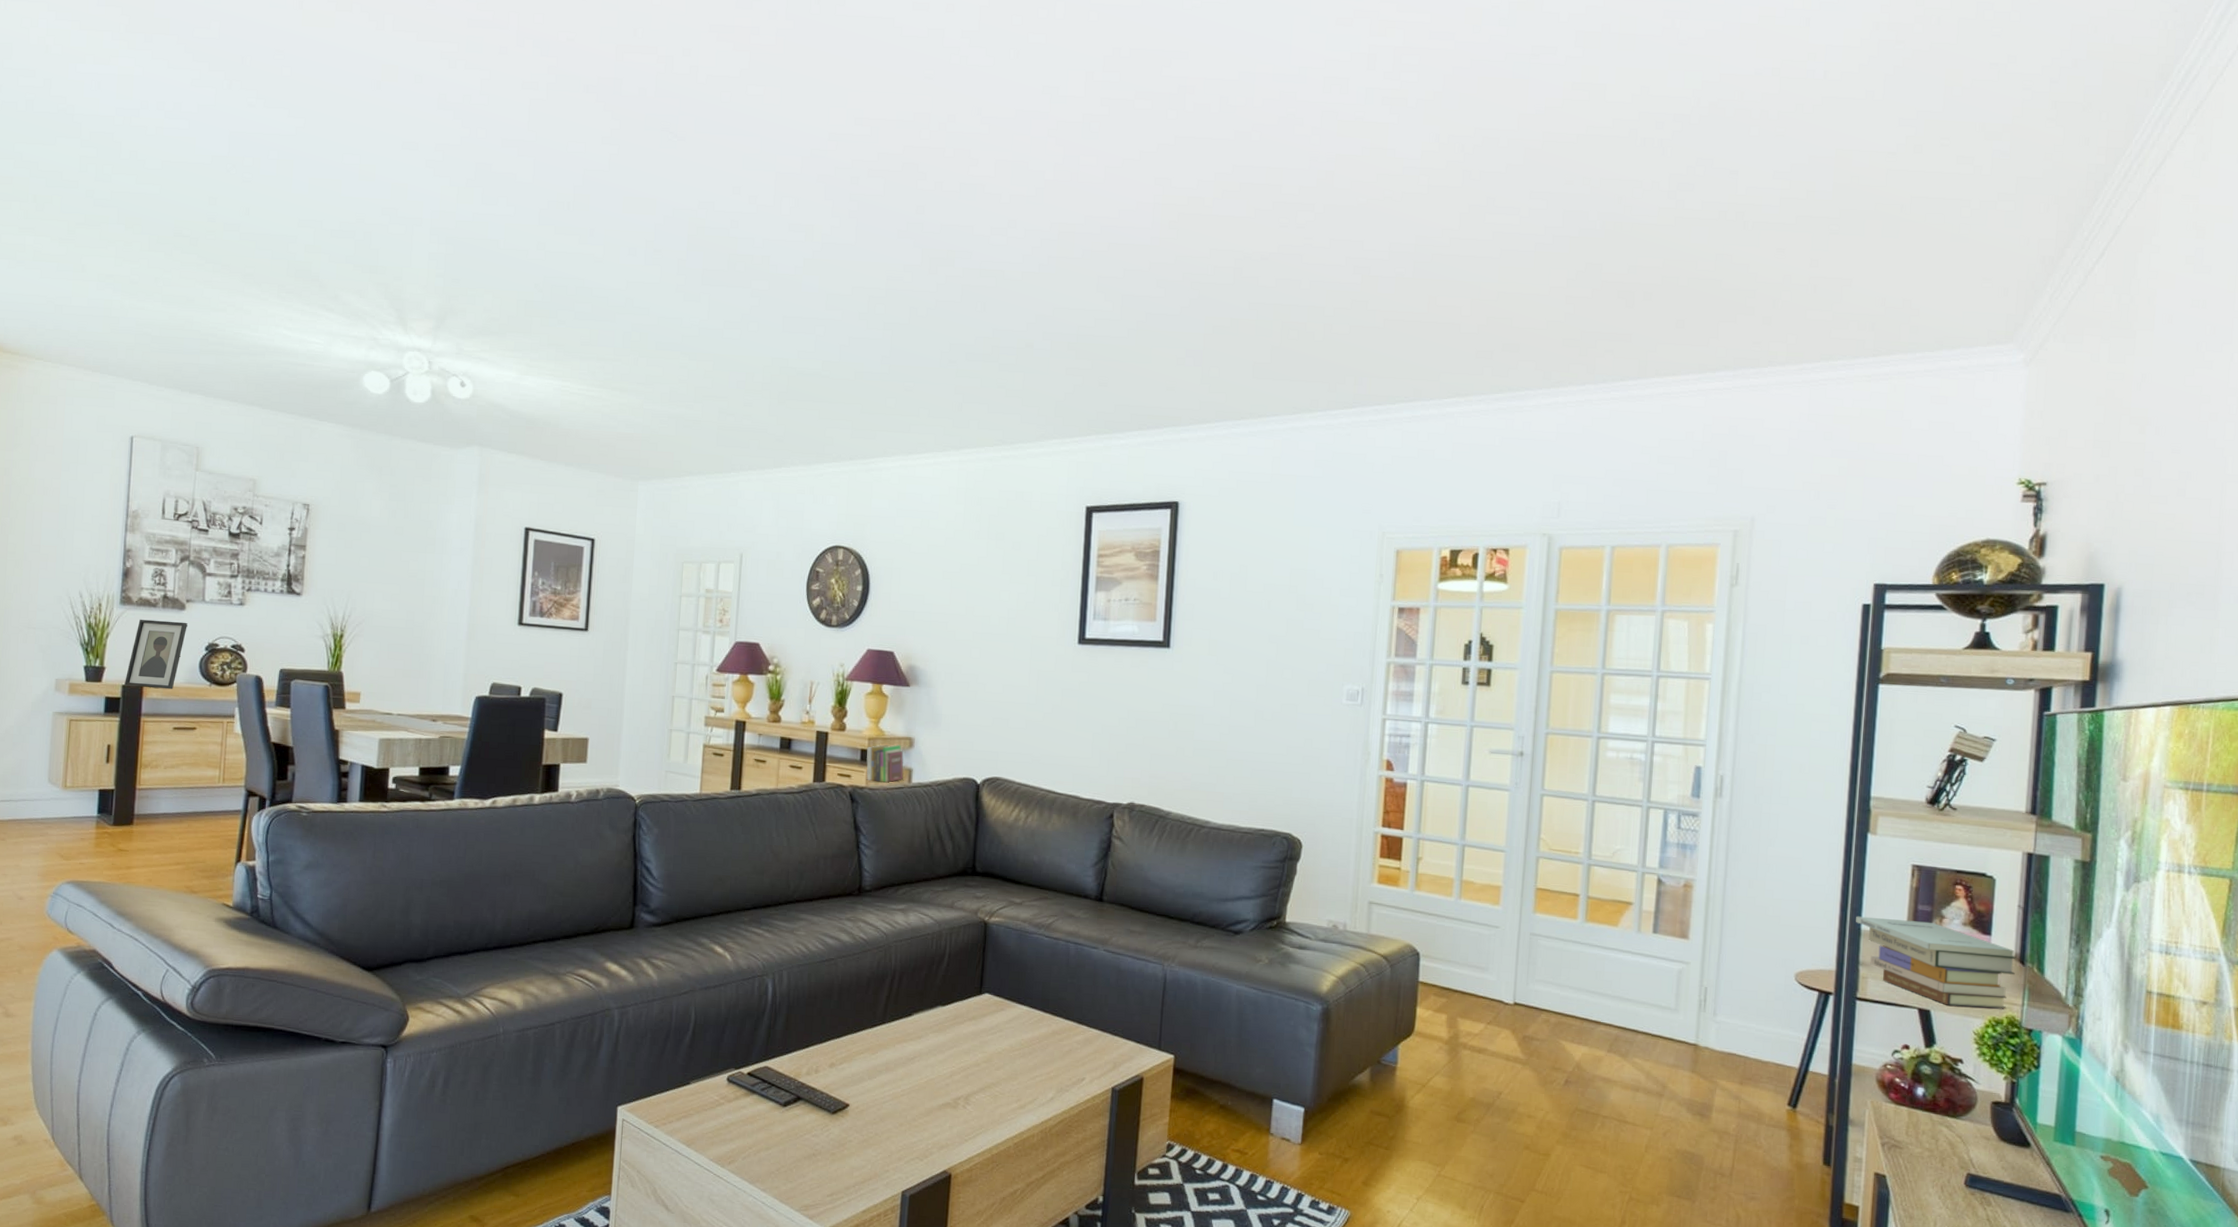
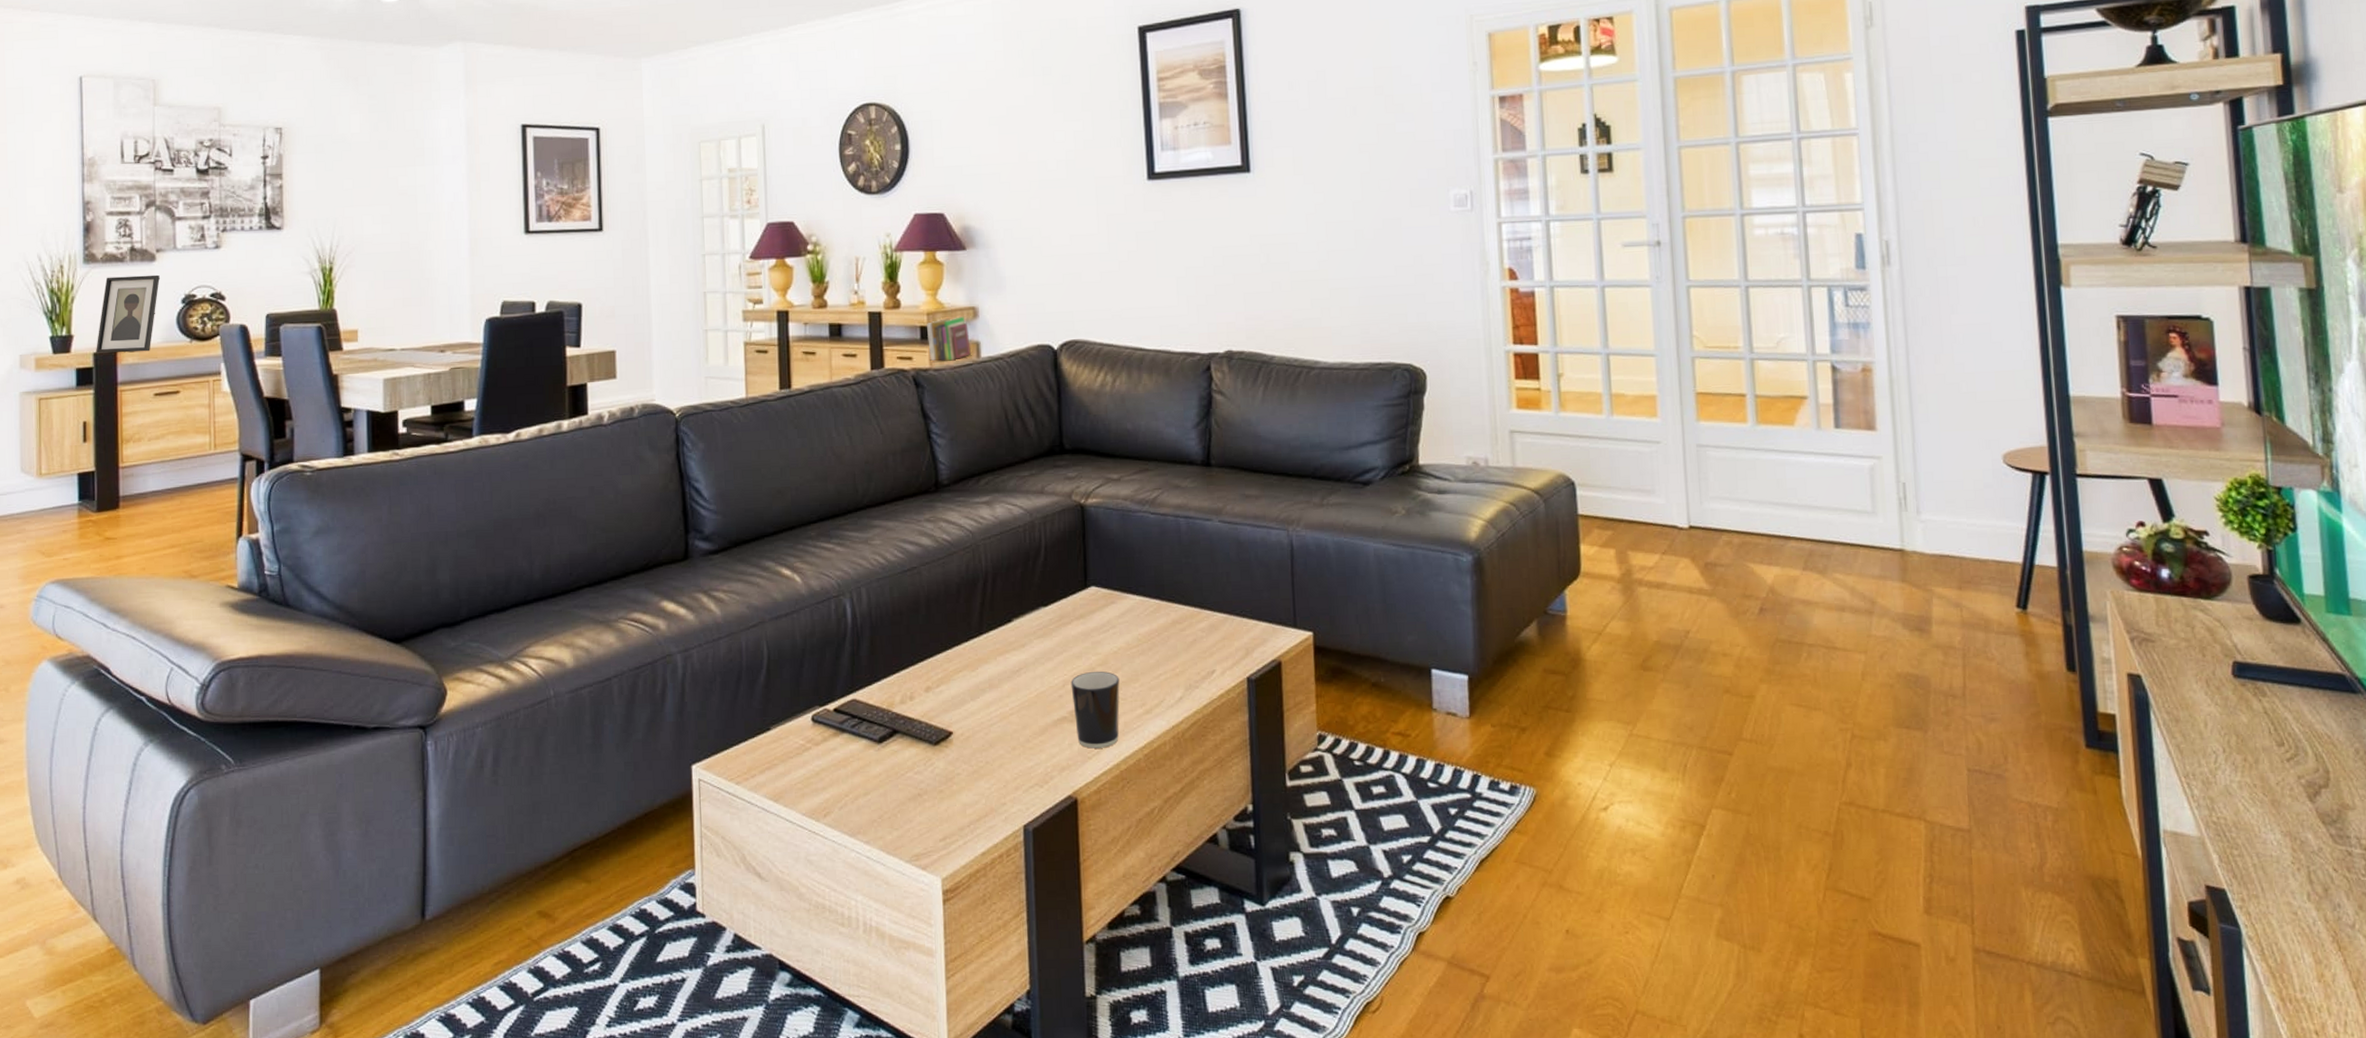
mug: none [957,1066,1000,1134] -> present [1071,671,1120,749]
books: present [1856,916,2016,1009] -> none [2062,378,2253,471]

